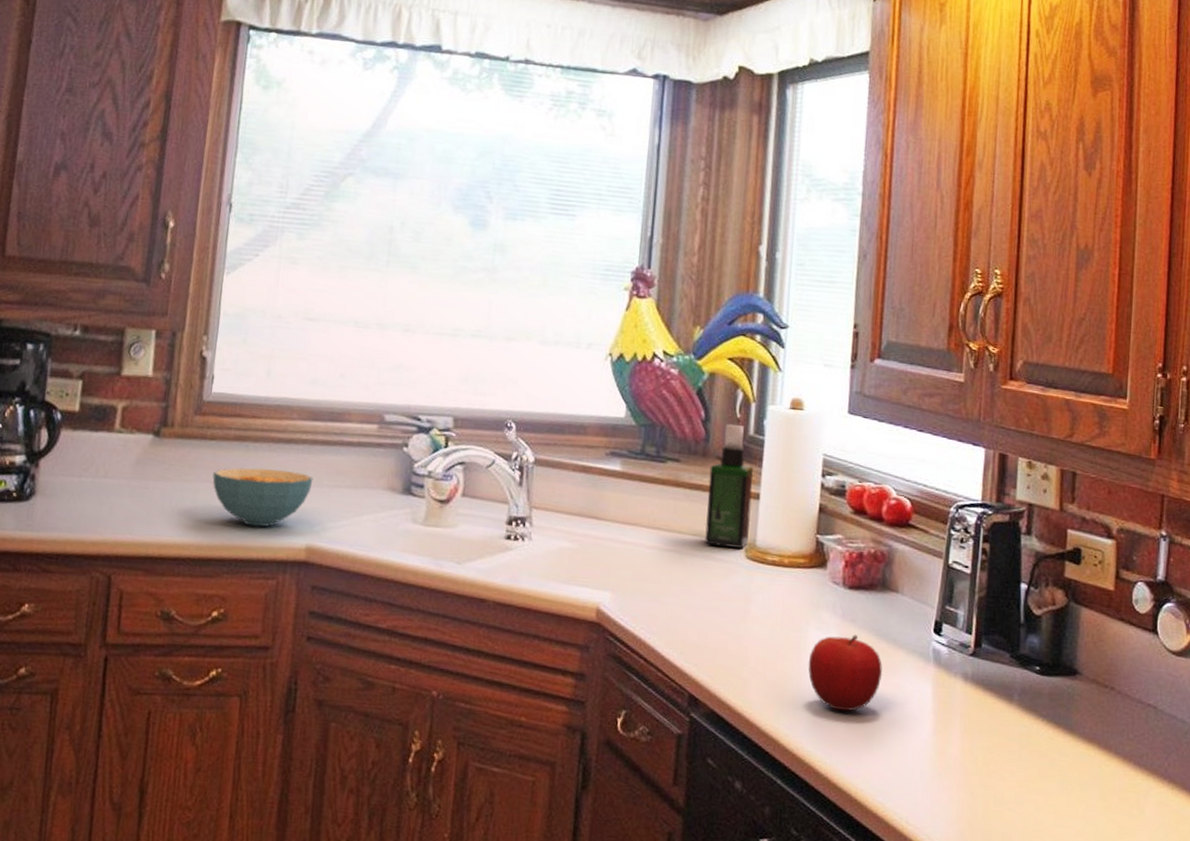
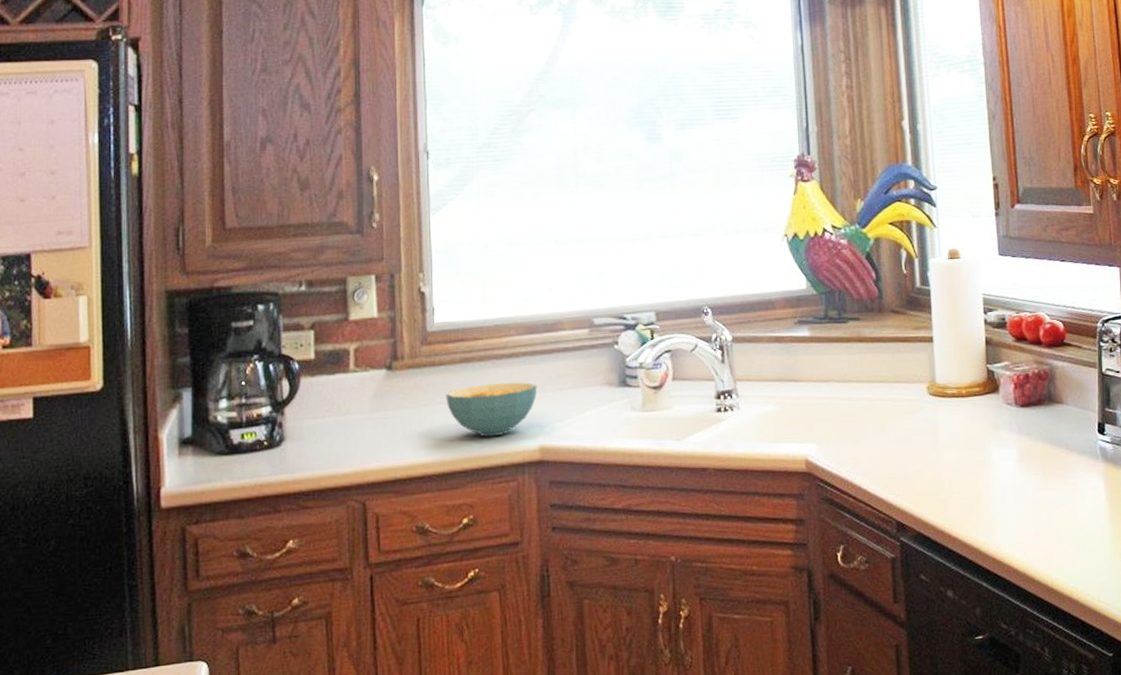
spray bottle: present [704,423,753,549] -> none [886,279,929,389]
fruit: present [808,635,883,712] -> none [995,446,1060,514]

